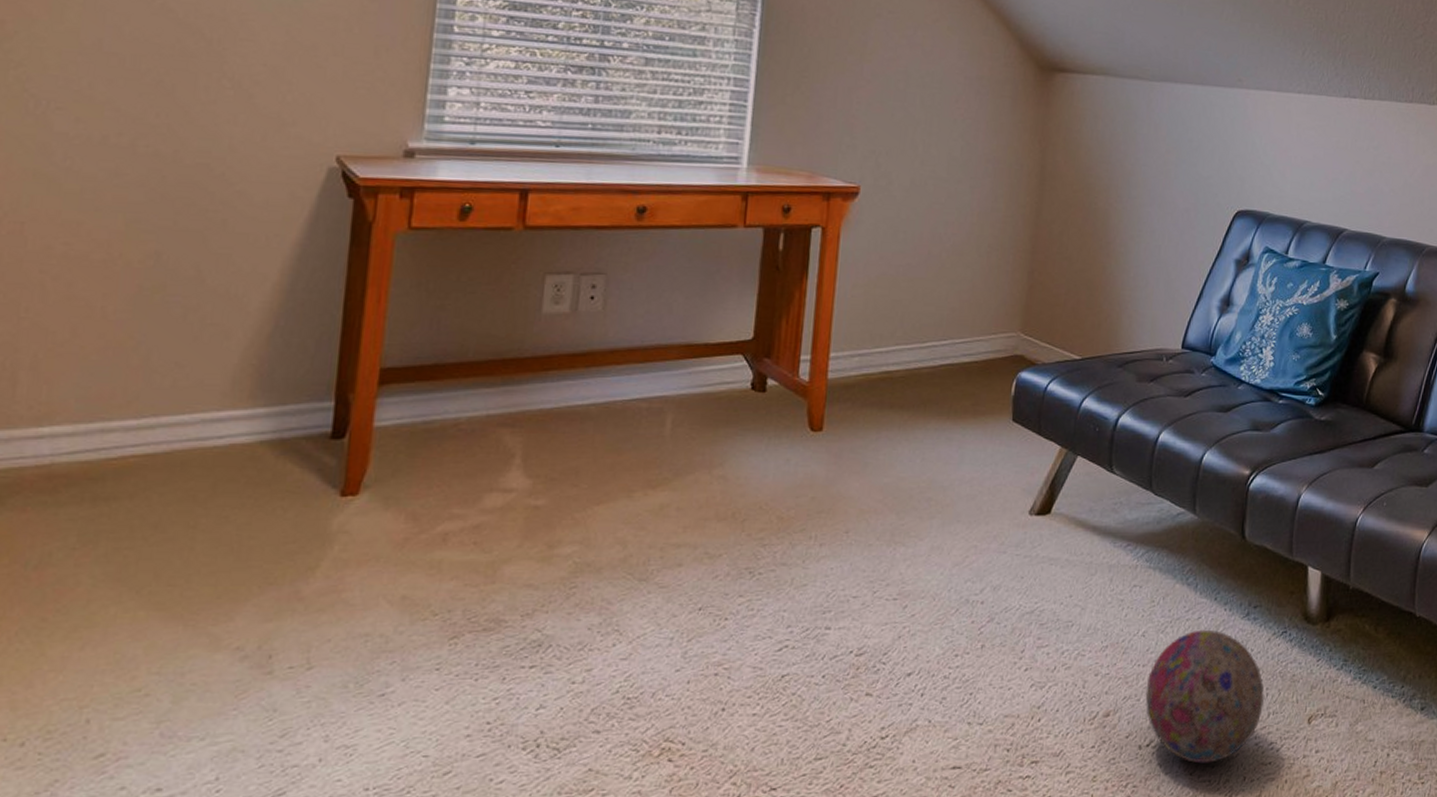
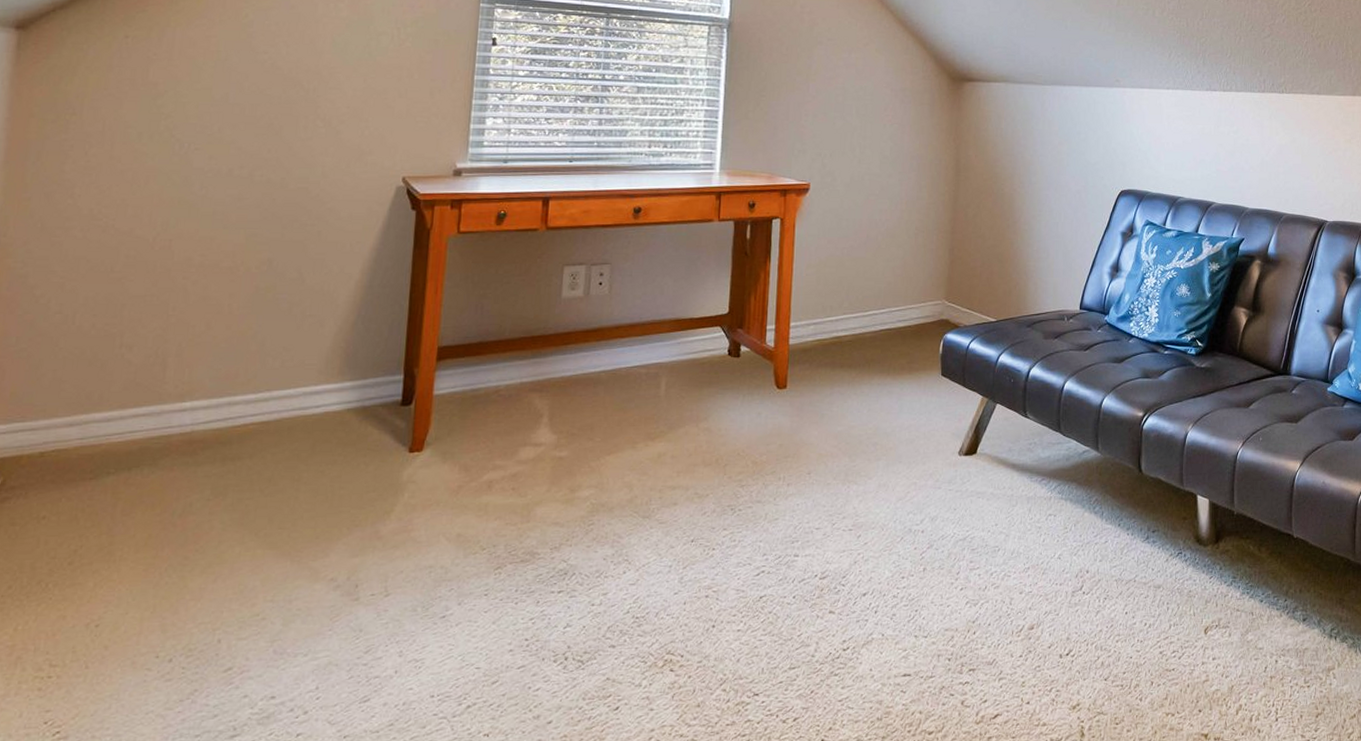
decorative ball: present [1145,629,1265,764] -> none [1063,552,1166,670]

